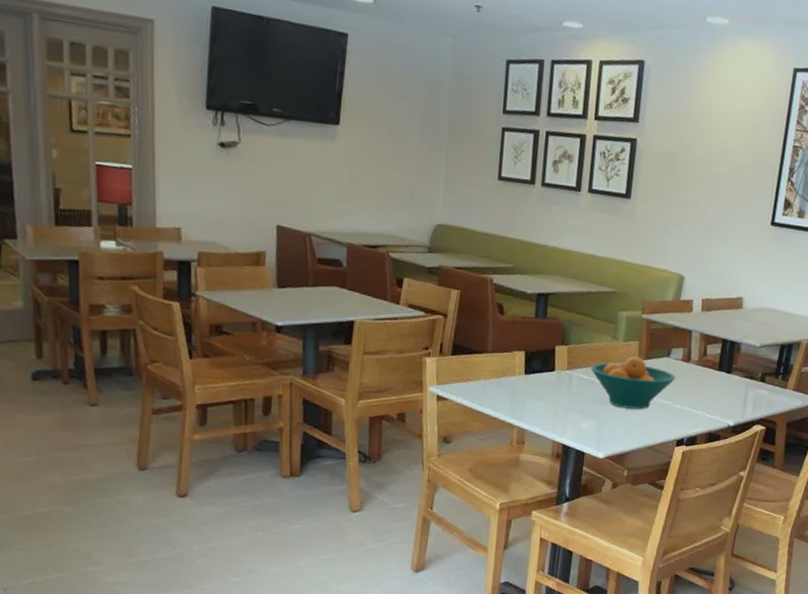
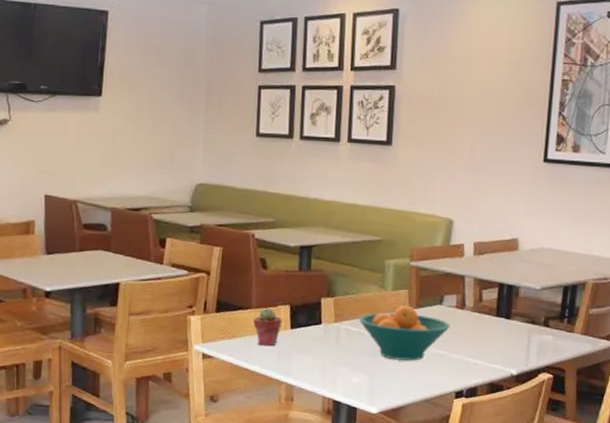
potted succulent: none [488,353,517,391] -> present [253,308,282,347]

